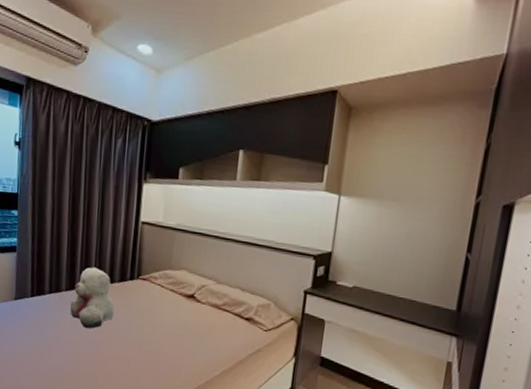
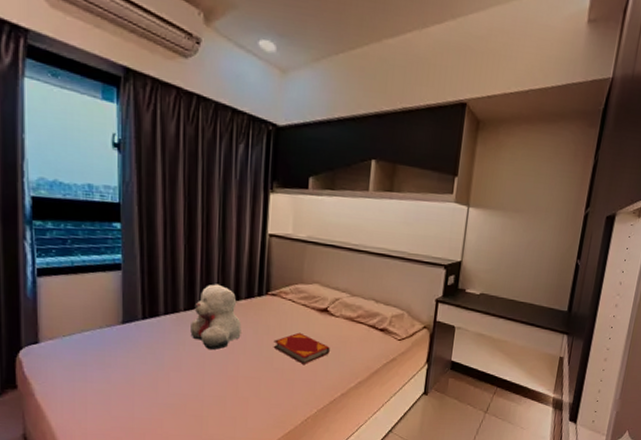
hardback book: none [142,317,196,349] -> present [273,332,330,364]

